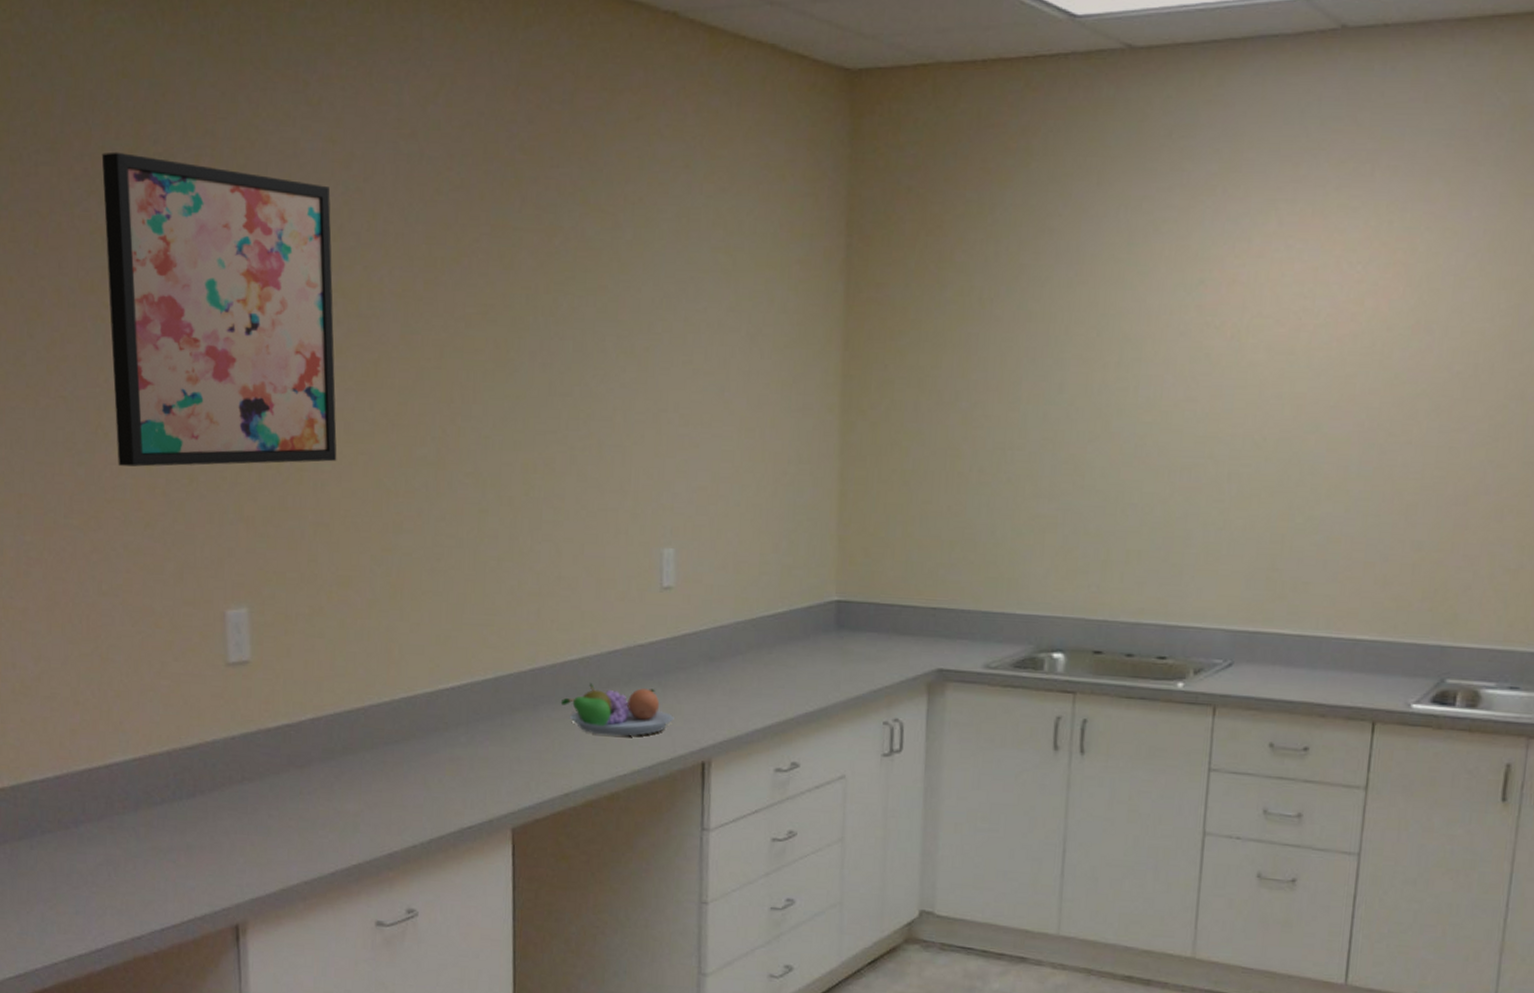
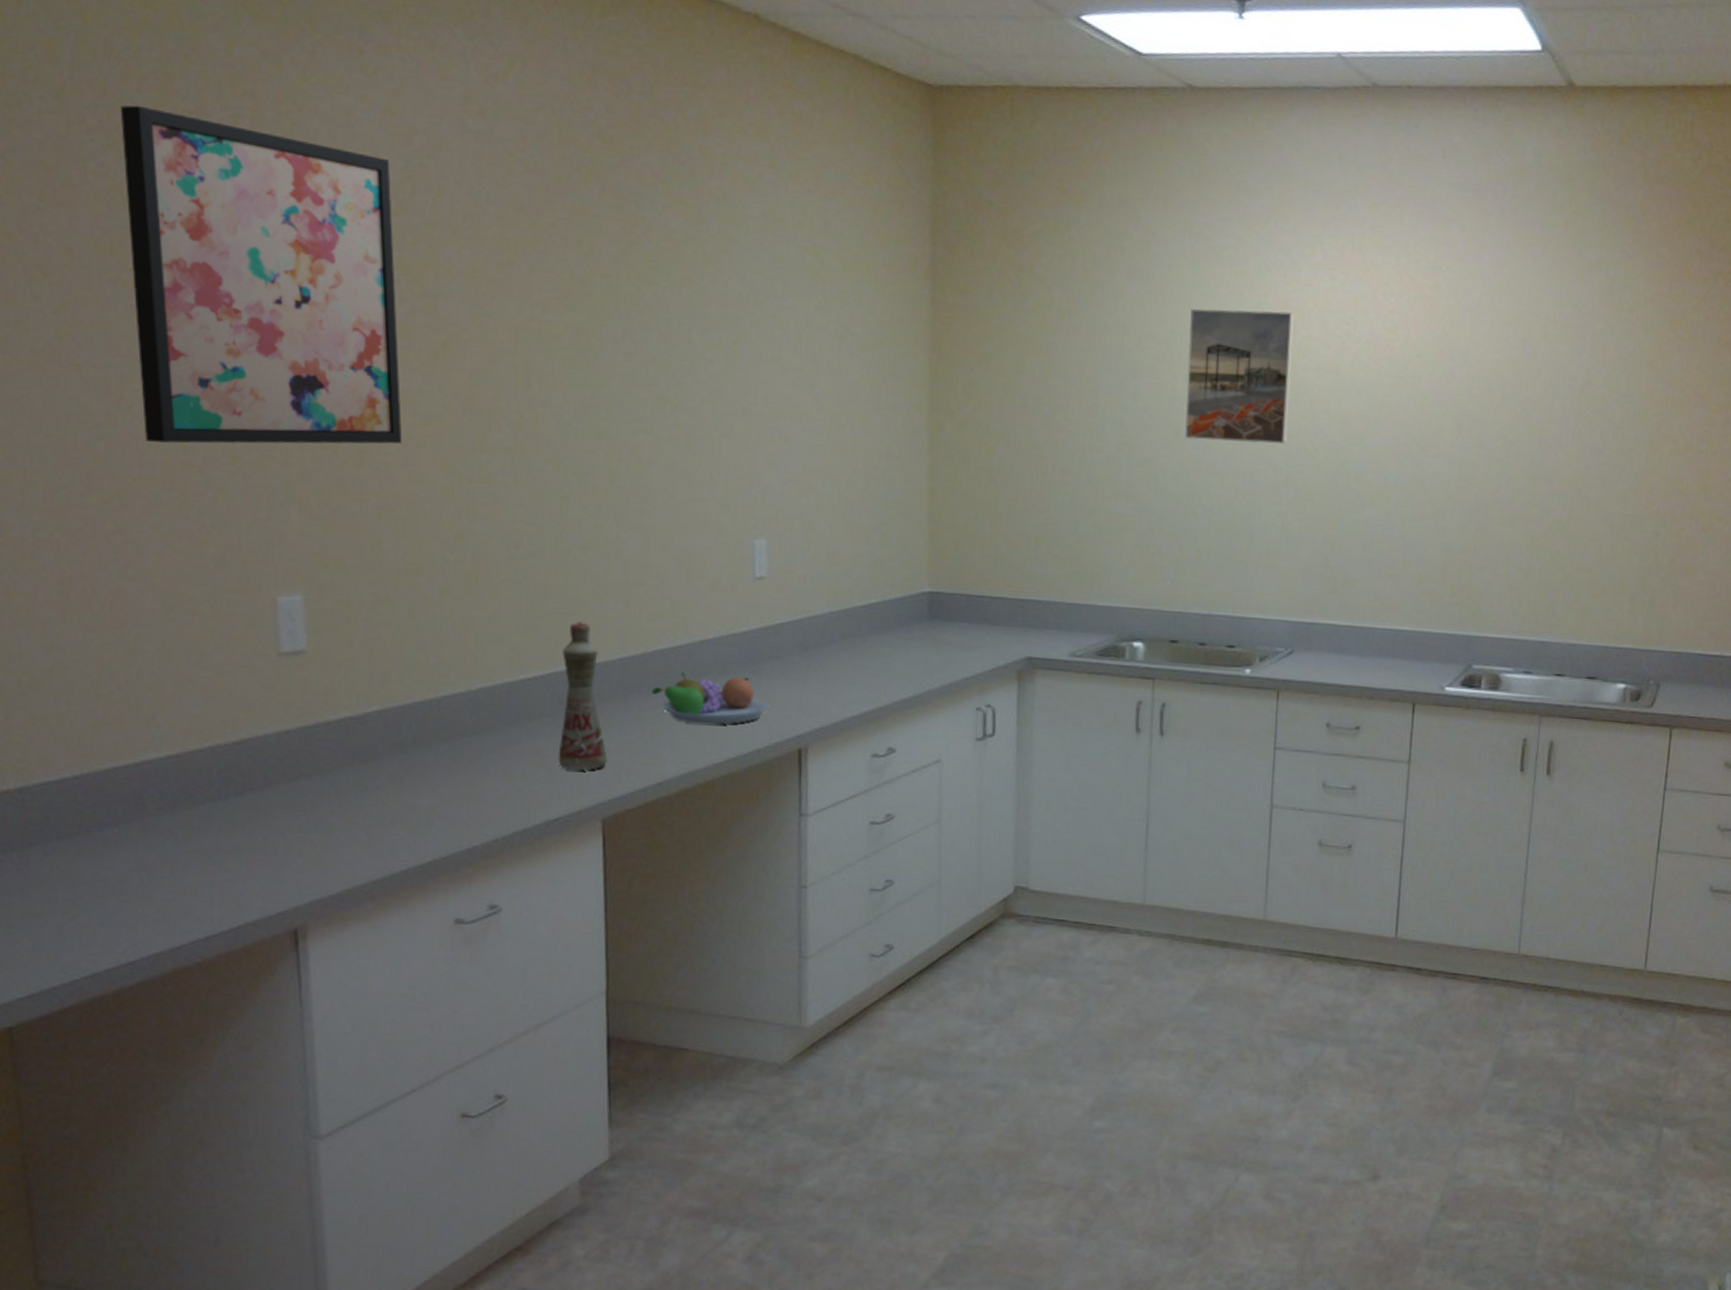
bottle: none [472,633,518,780] -> present [558,622,608,770]
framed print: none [1115,287,1244,435] -> present [1185,308,1295,445]

